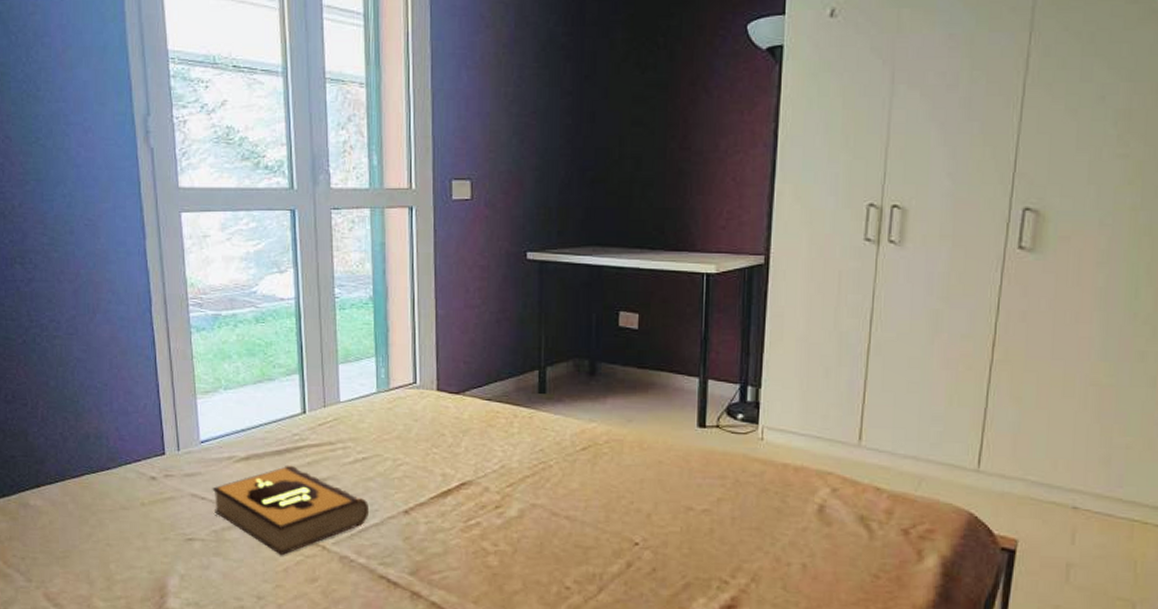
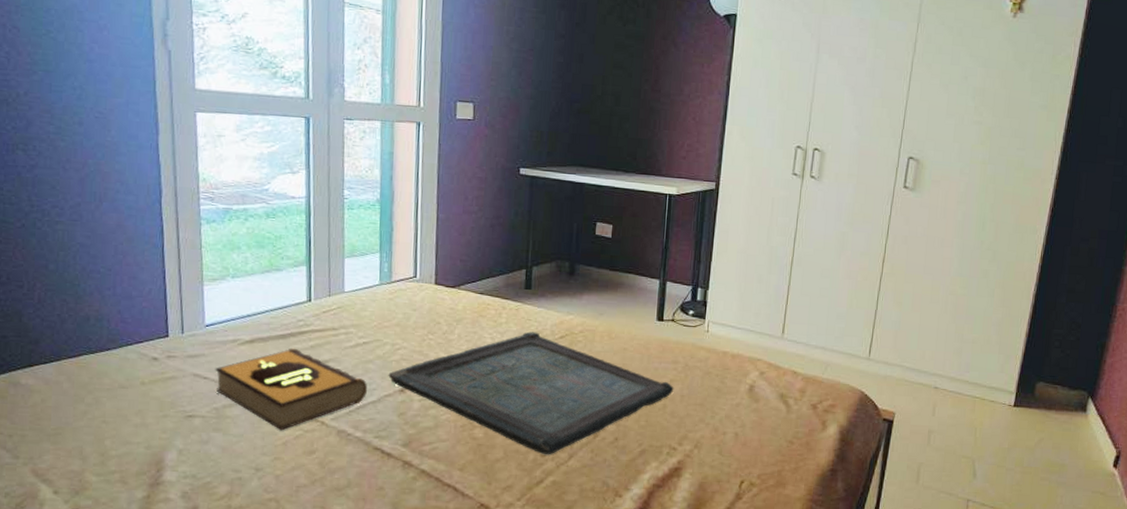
serving tray: none [391,443,723,588] -> present [388,331,674,455]

